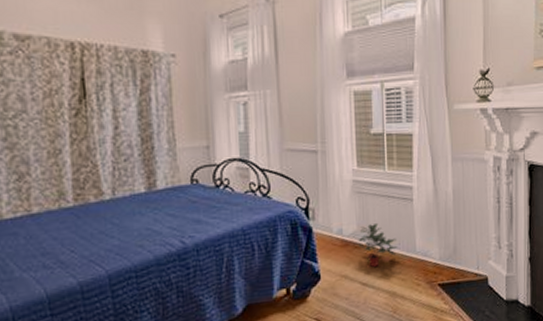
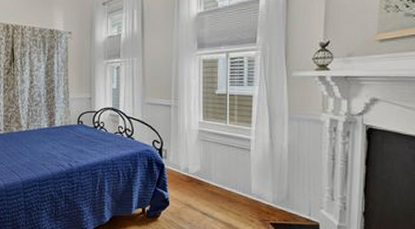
potted plant: present [358,224,398,268] -> none [201,167,235,202]

